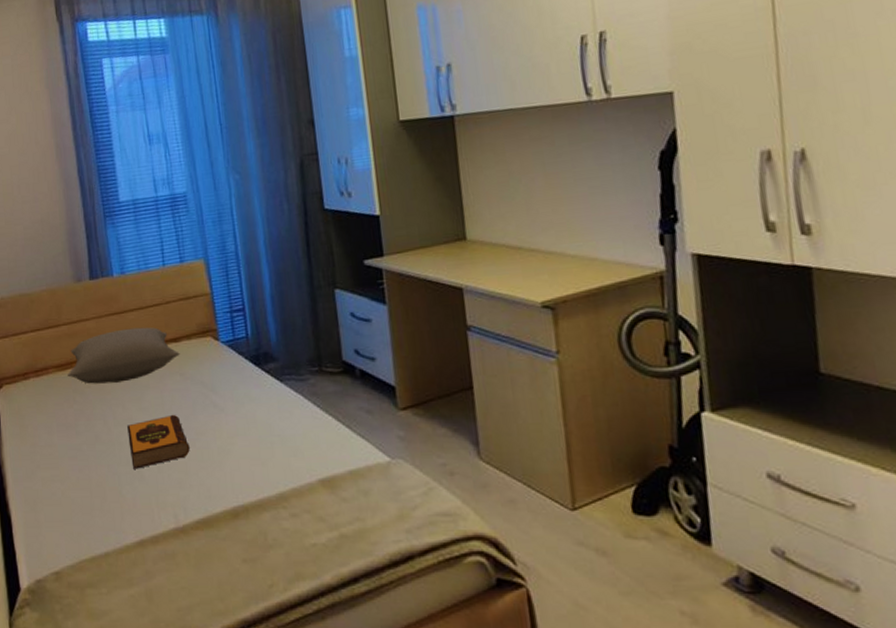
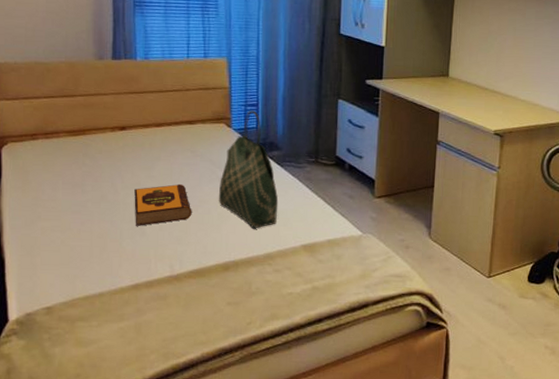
pillow: present [67,327,180,384] -> none [79,107,193,152]
tote bag: none [215,316,285,462] -> present [219,110,279,228]

